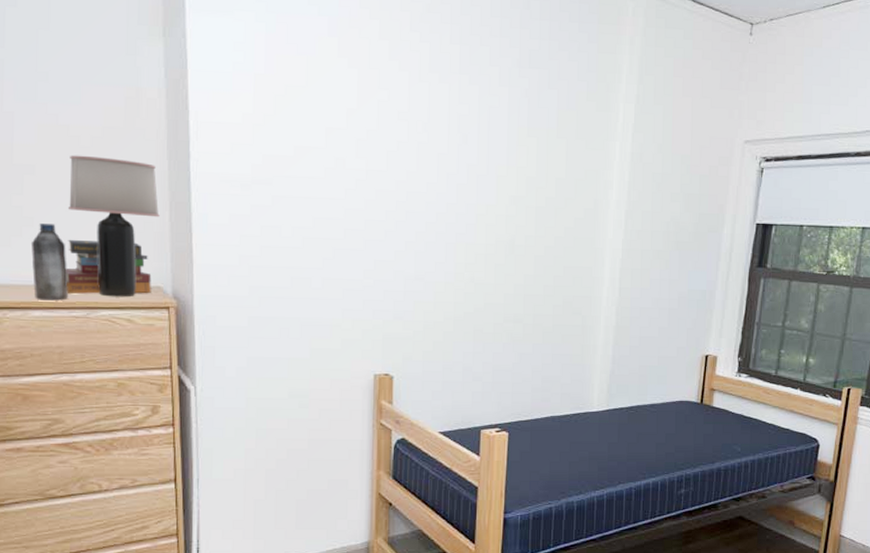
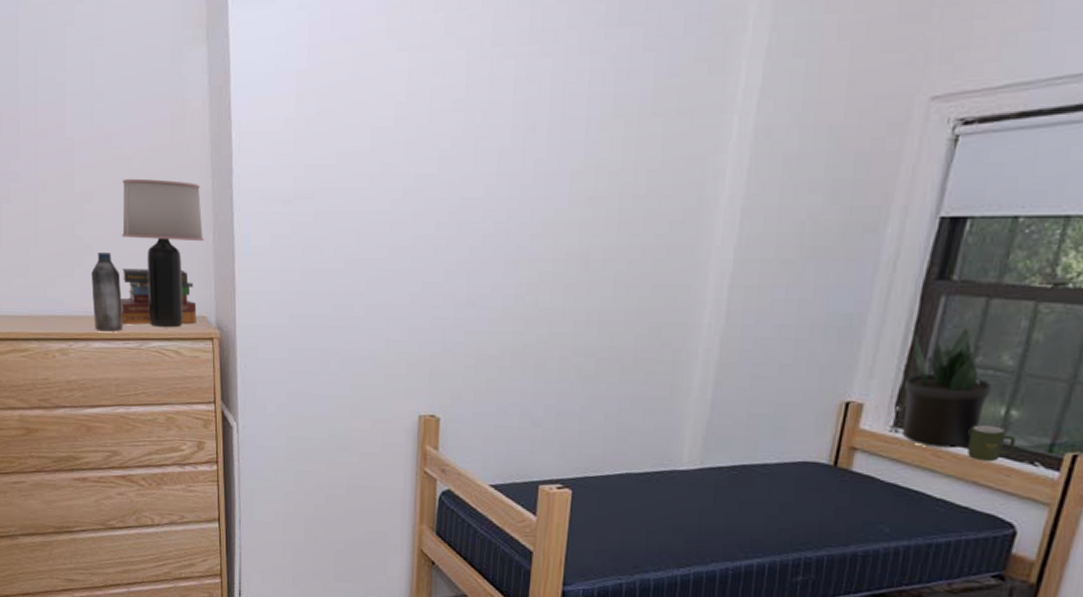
planter: none [743,302,796,387] -> present [901,328,991,449]
mug: none [786,369,813,396] -> present [967,425,1015,462]

